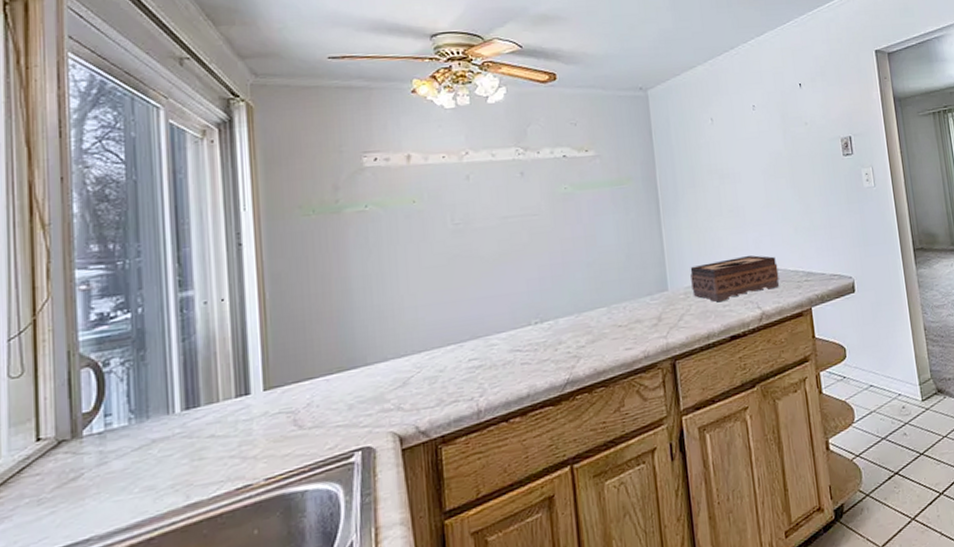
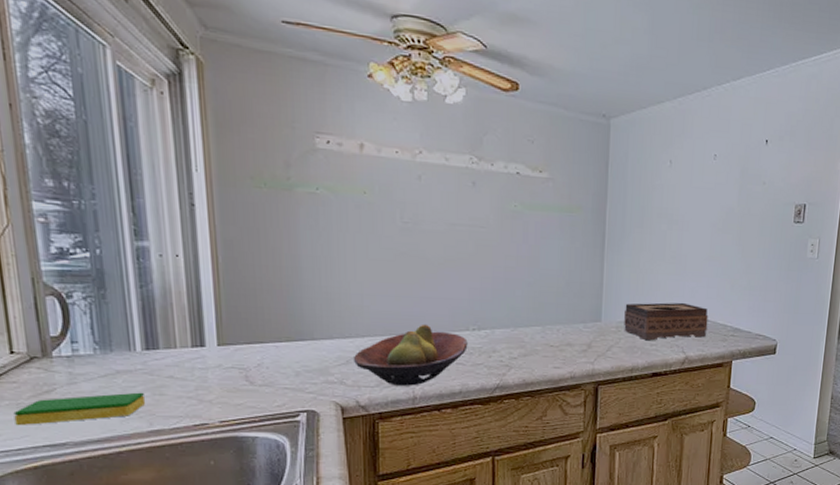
dish sponge: none [33,460,183,528] -> present [13,392,146,426]
fruit bowl: none [409,326,532,402] -> present [353,324,468,386]

